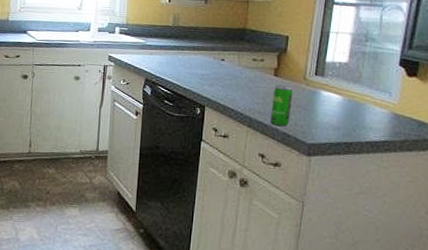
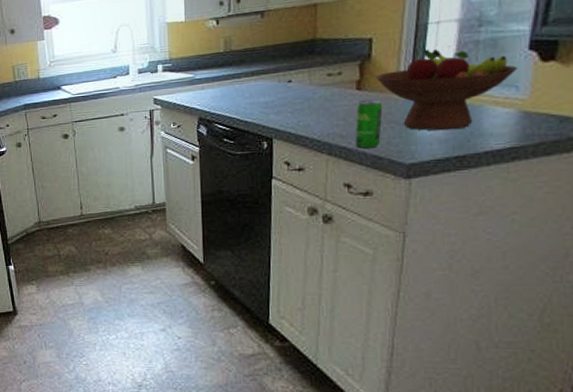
fruit bowl: none [289,52,391,121] -> present [376,49,518,131]

